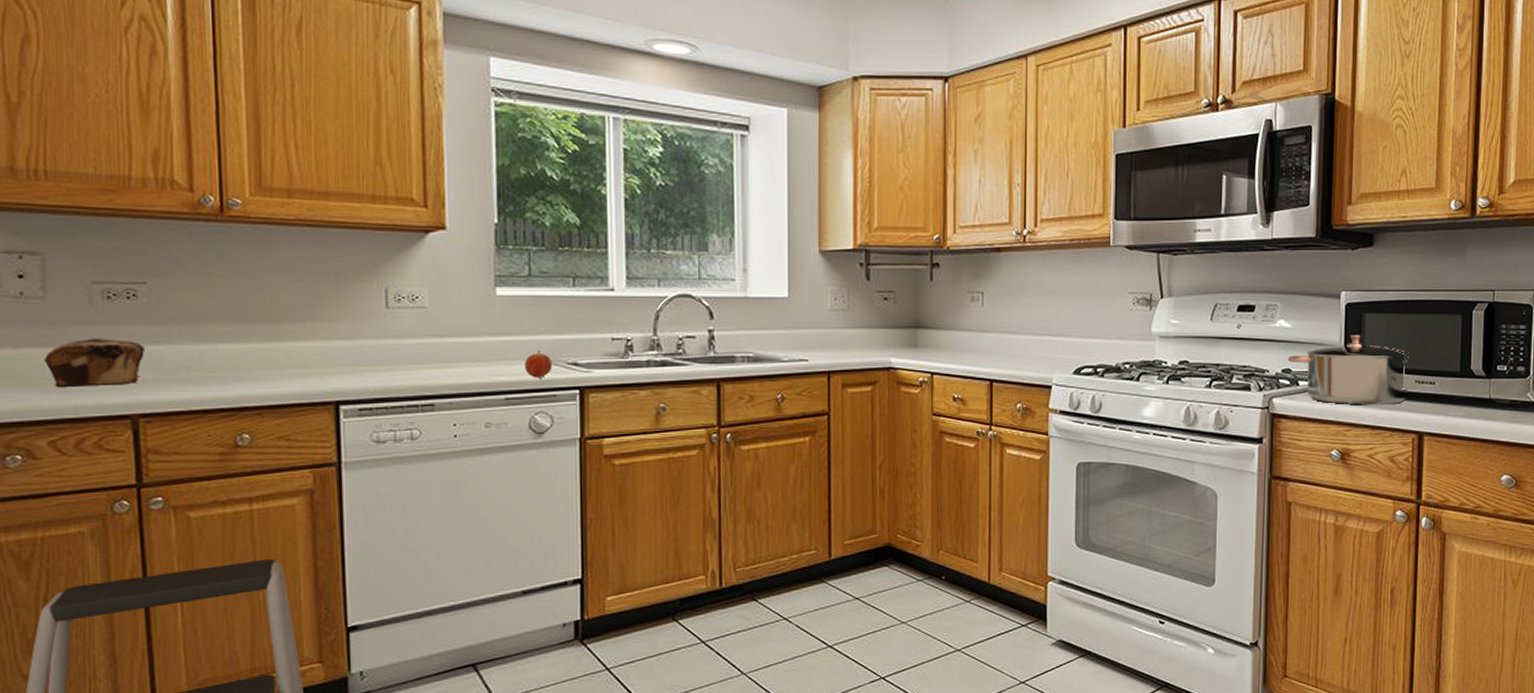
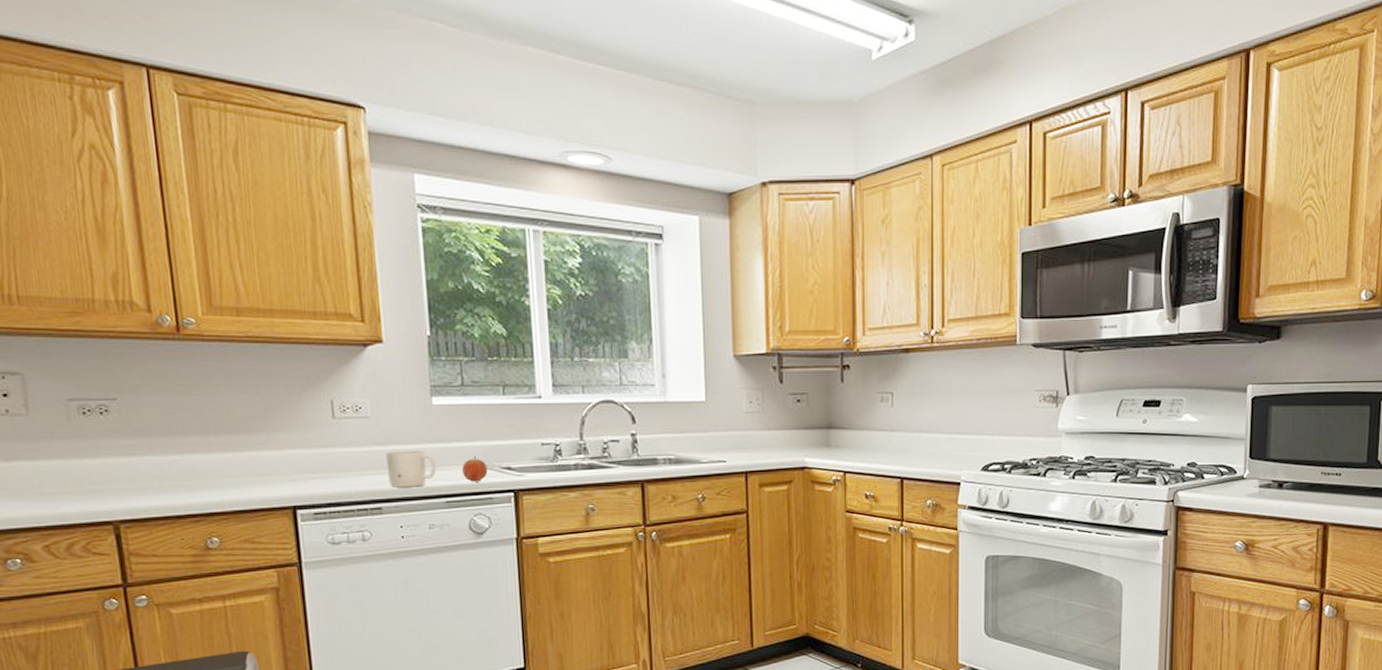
bread loaf: present [43,338,145,387] -> none [31,451,120,496]
mug: none [442,343,497,383] -> present [386,450,437,487]
cooking pot: present [1287,334,1410,405] -> none [1193,427,1316,497]

